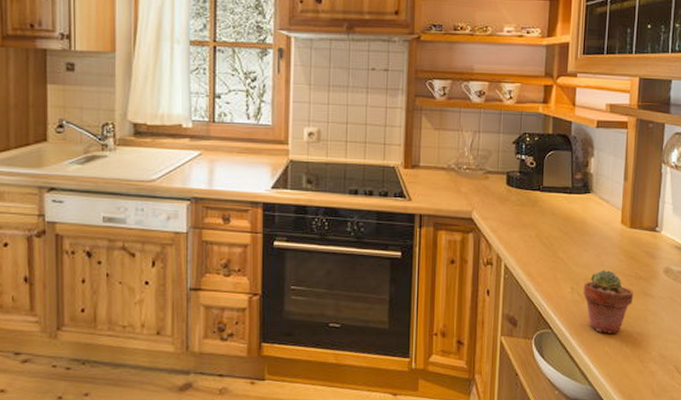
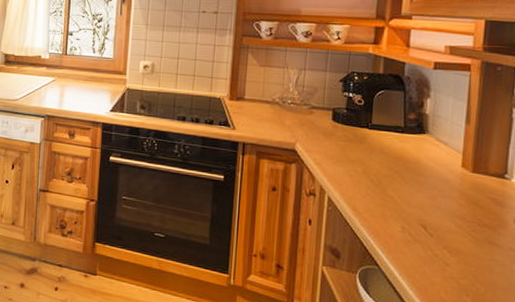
potted succulent: present [583,269,634,334] -> none [415,212,477,280]

